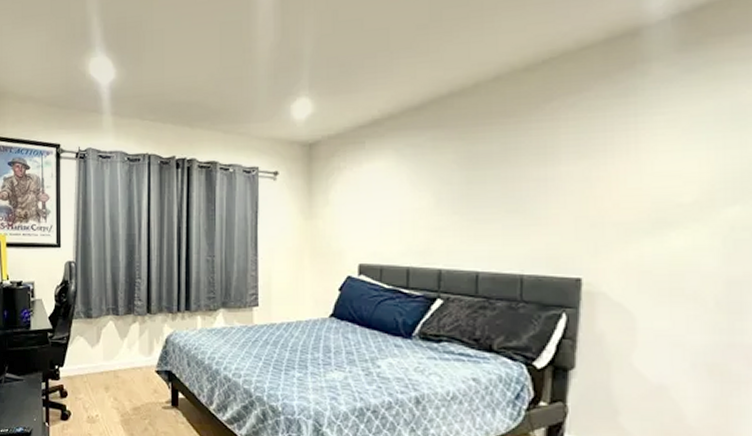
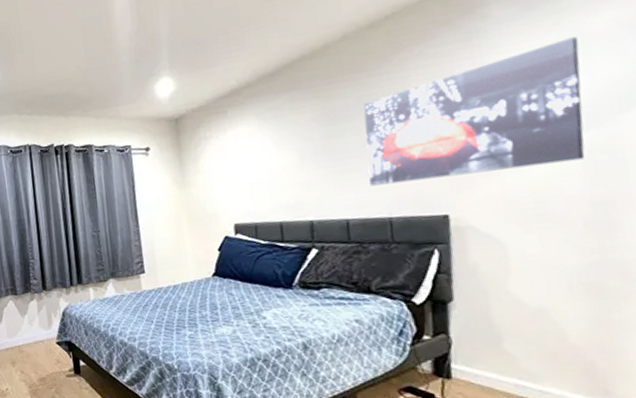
wall art: none [505,106,735,240] -> present [363,37,586,187]

